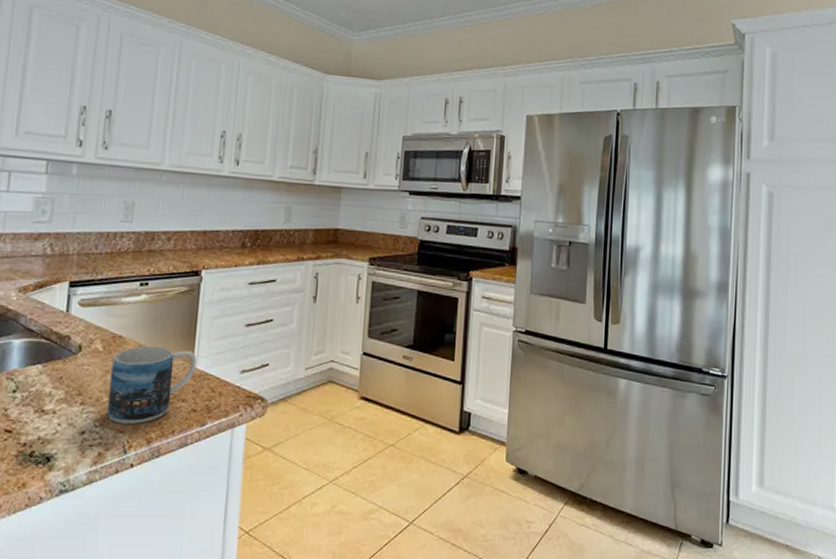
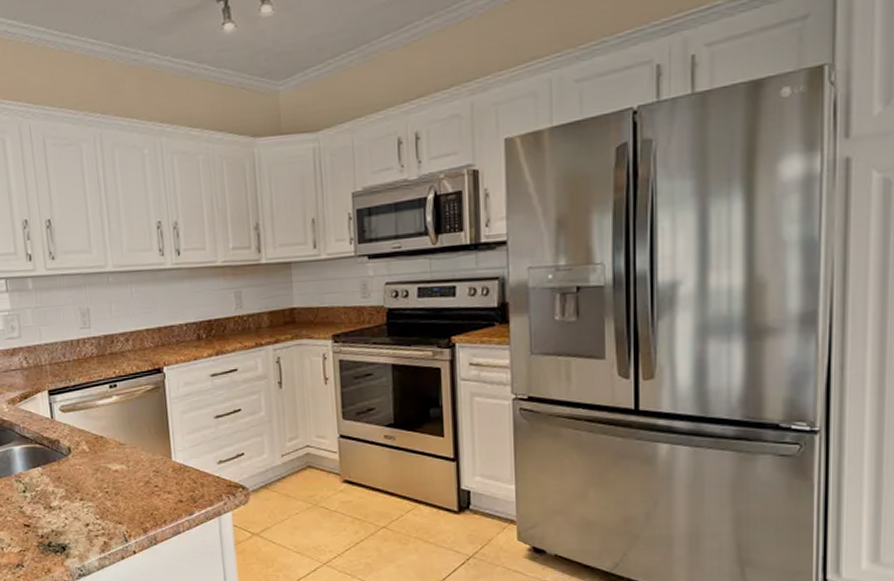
mug: present [107,346,197,424] -> none [99,444,175,516]

